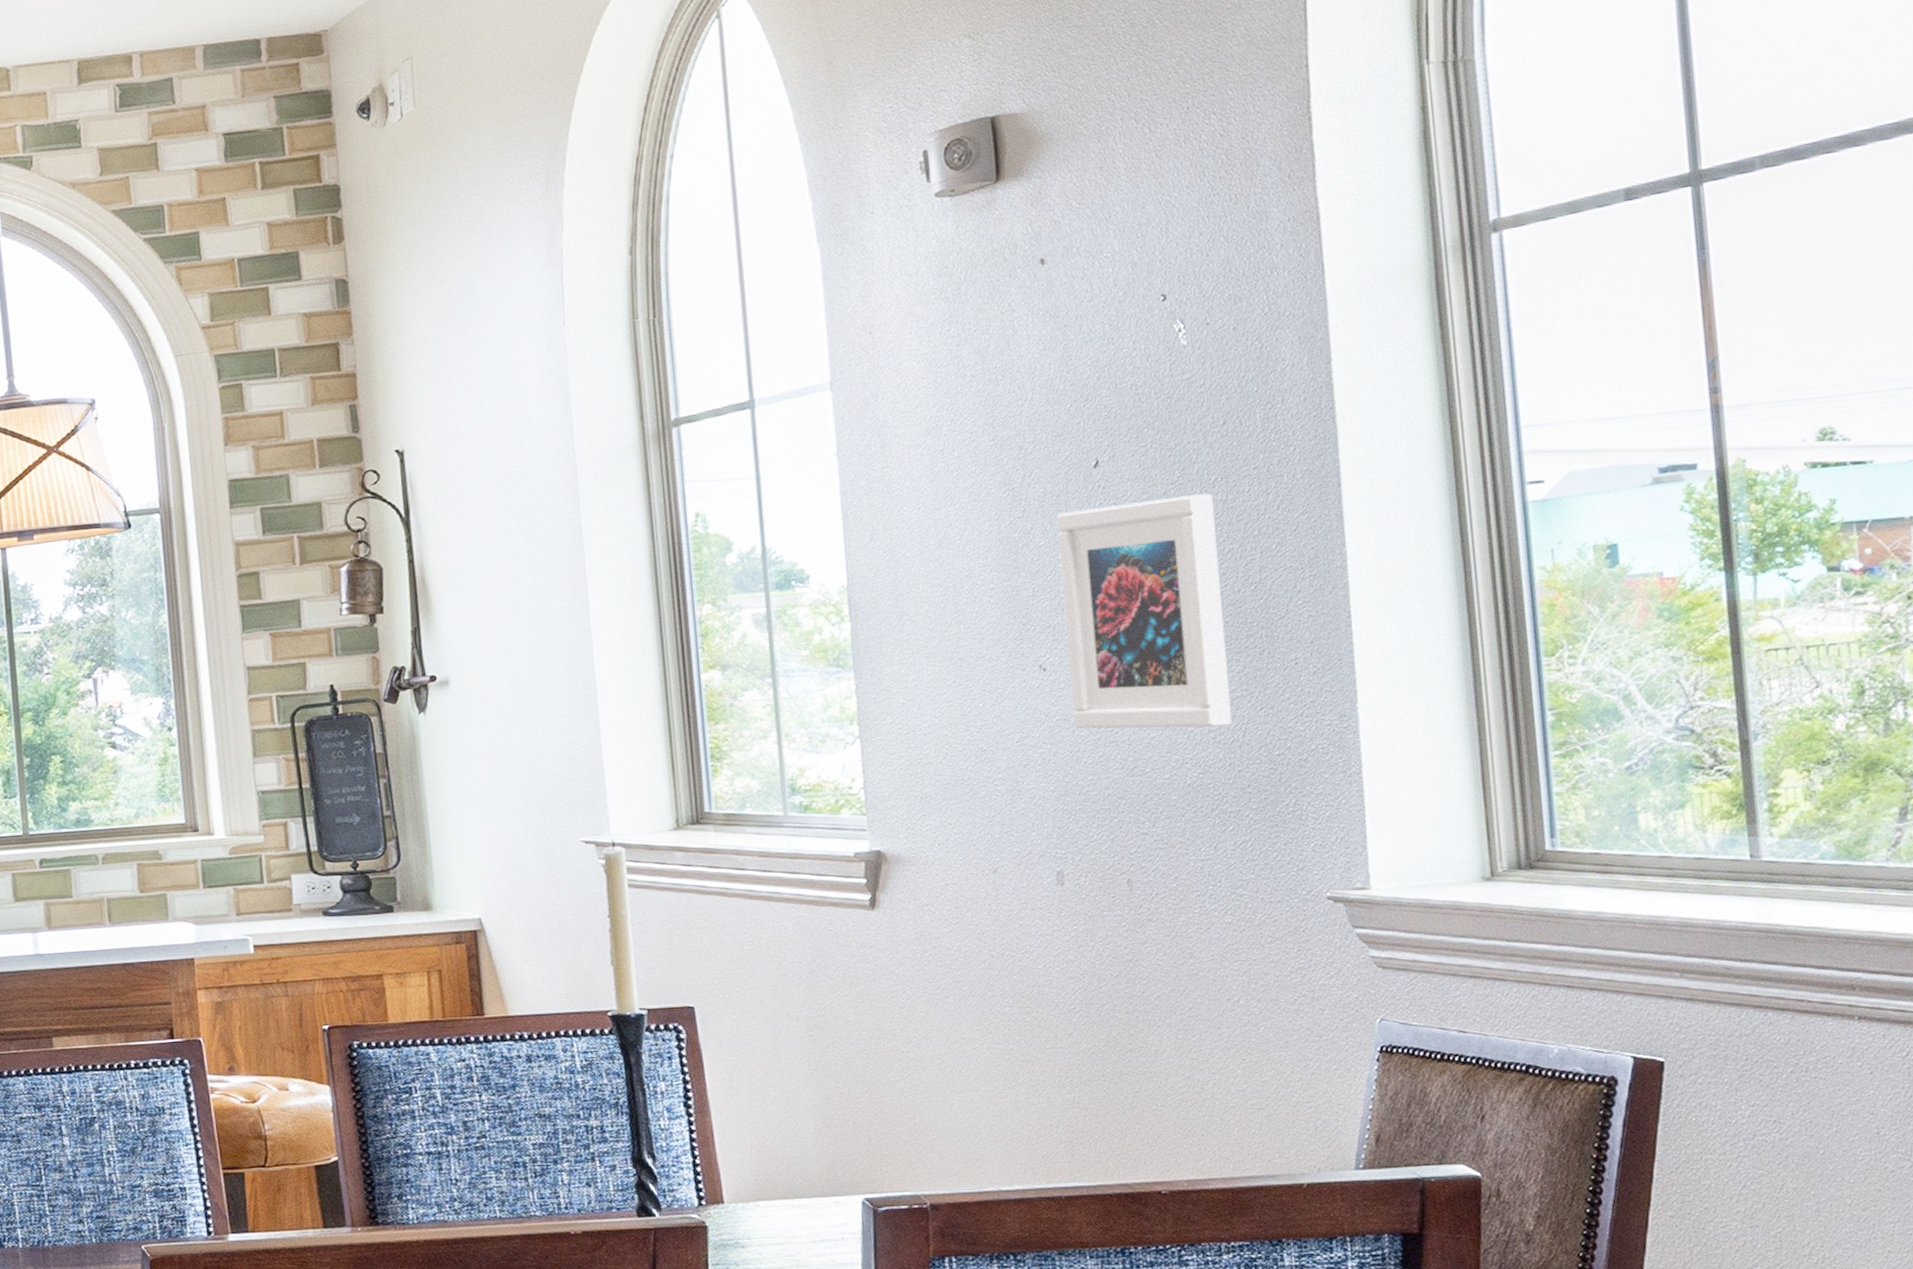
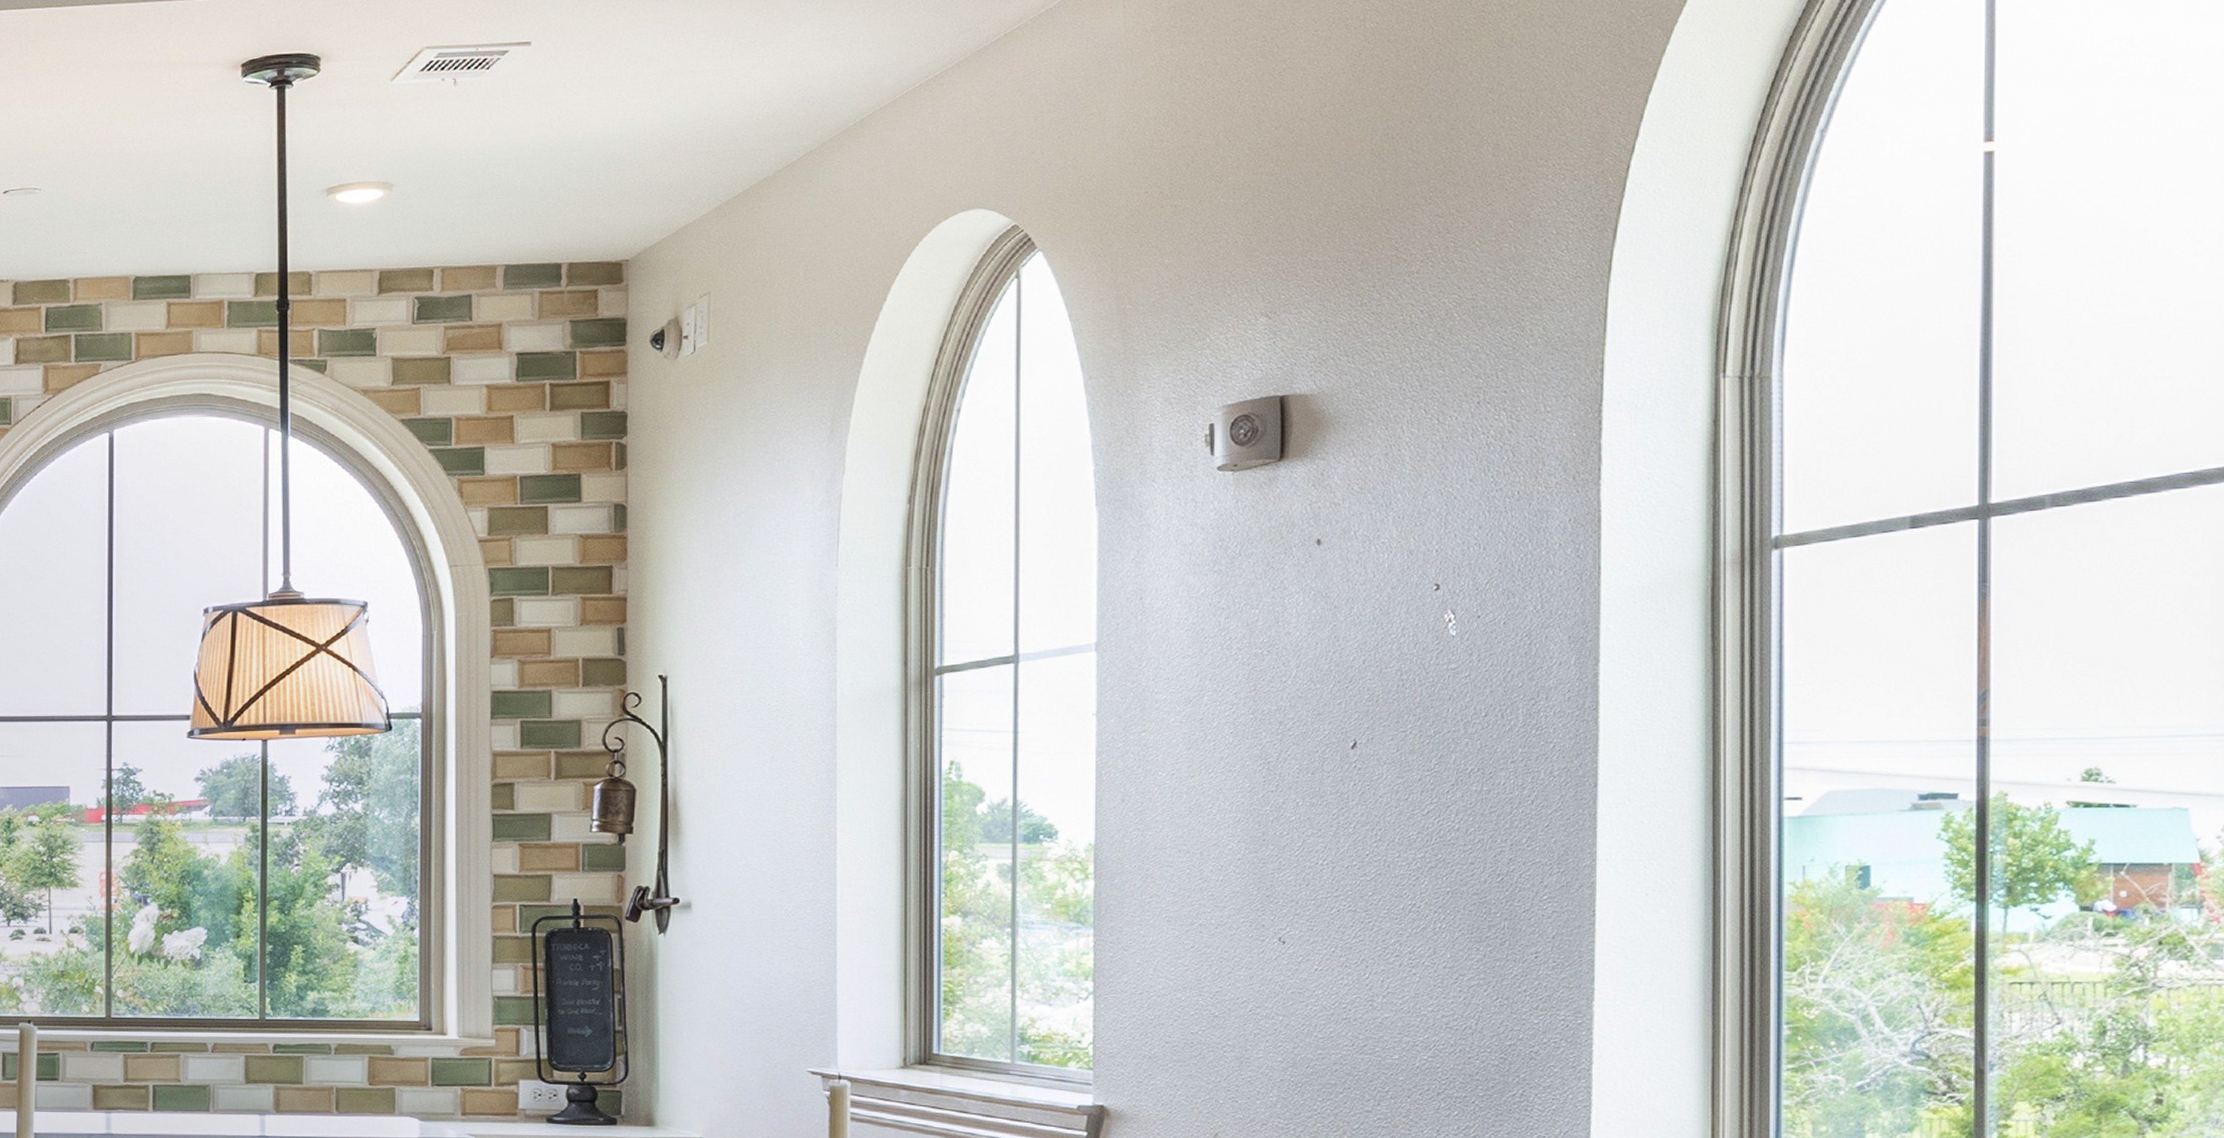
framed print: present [1057,494,1232,729] -> none [1308,783,1467,1013]

